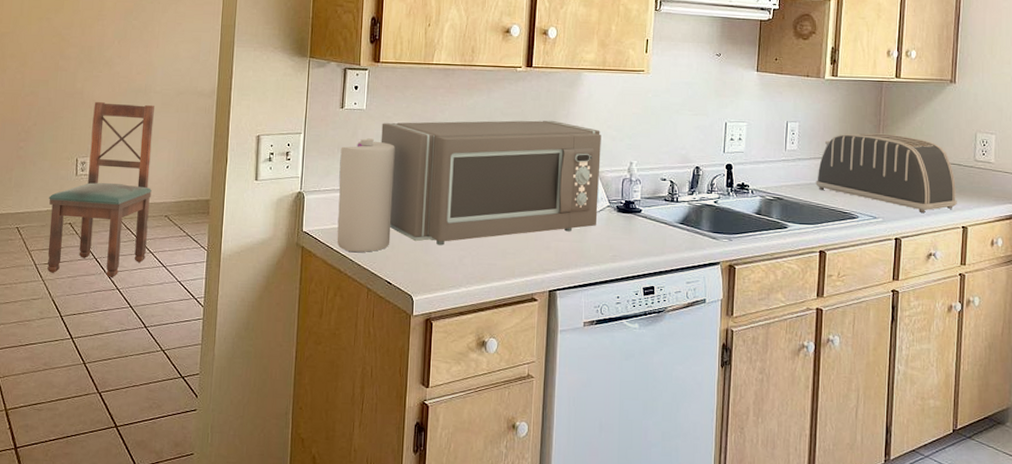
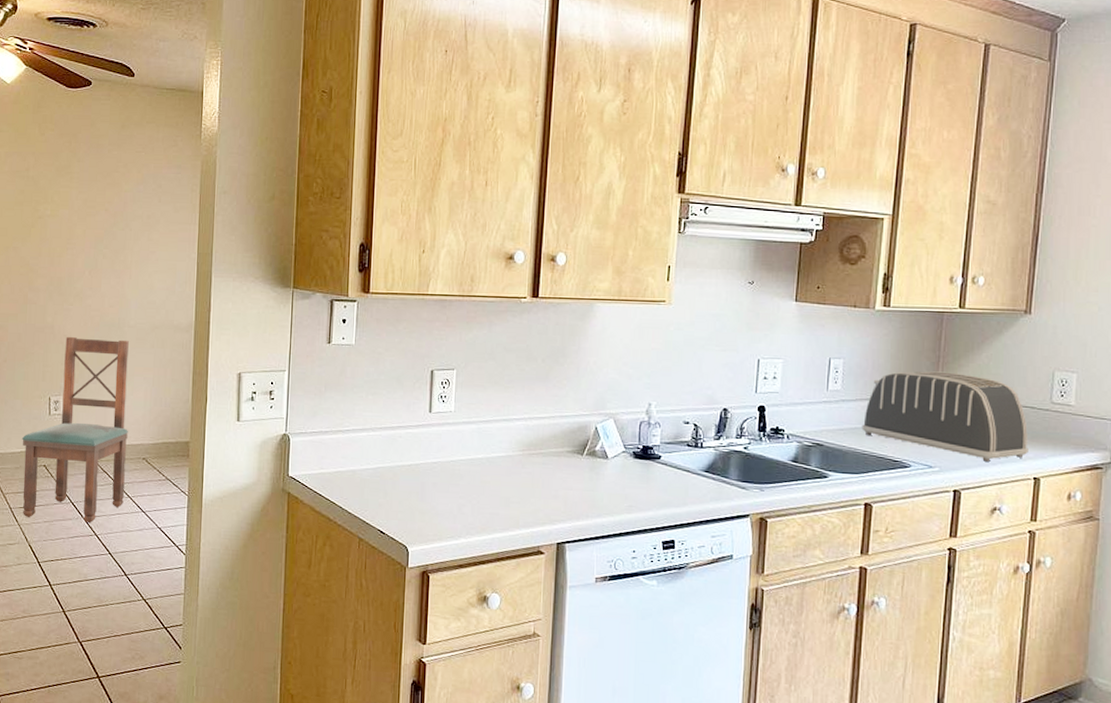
paper towel holder: present [337,138,395,252] -> none [325,376,387,499]
microwave: present [381,120,601,245] -> none [371,356,616,493]

